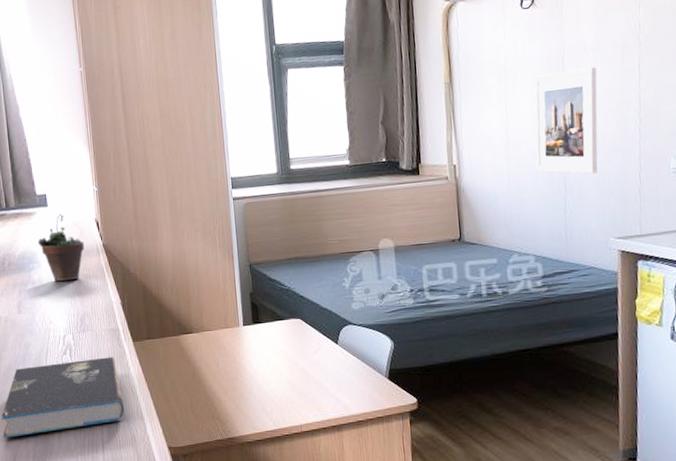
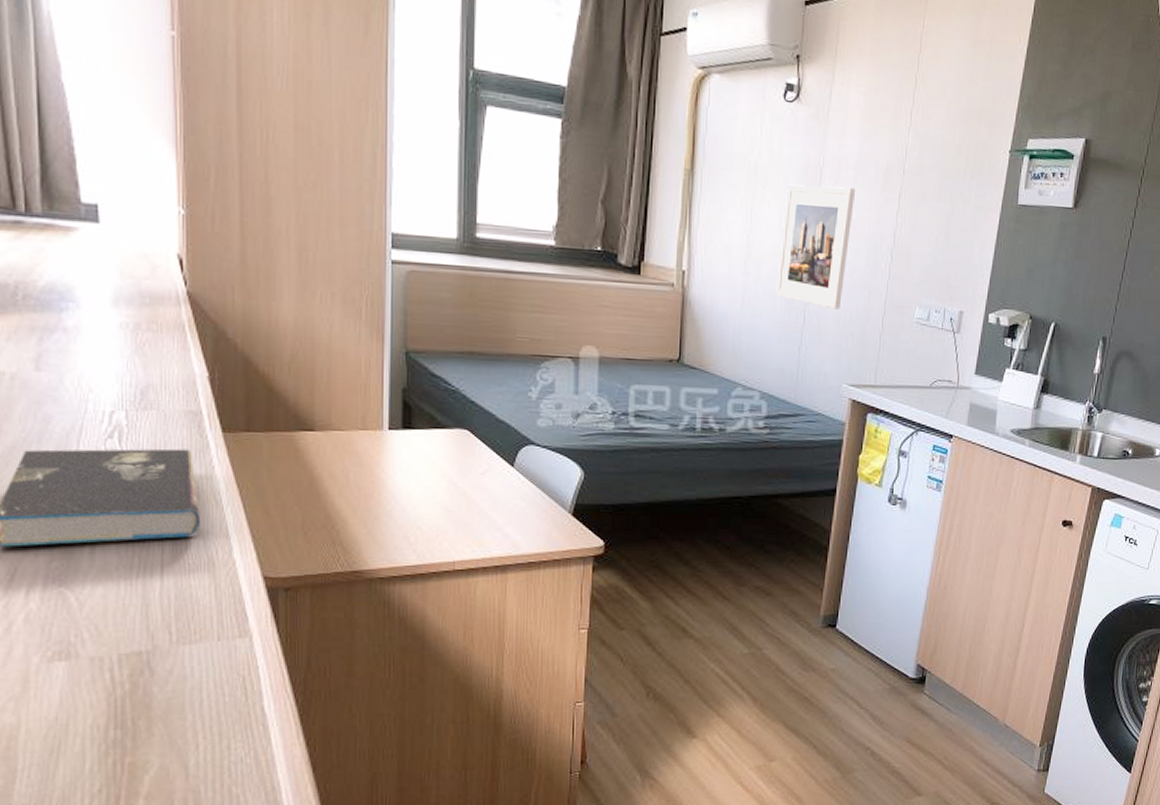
succulent plant: present [37,214,85,282] -> none [77,237,156,336]

